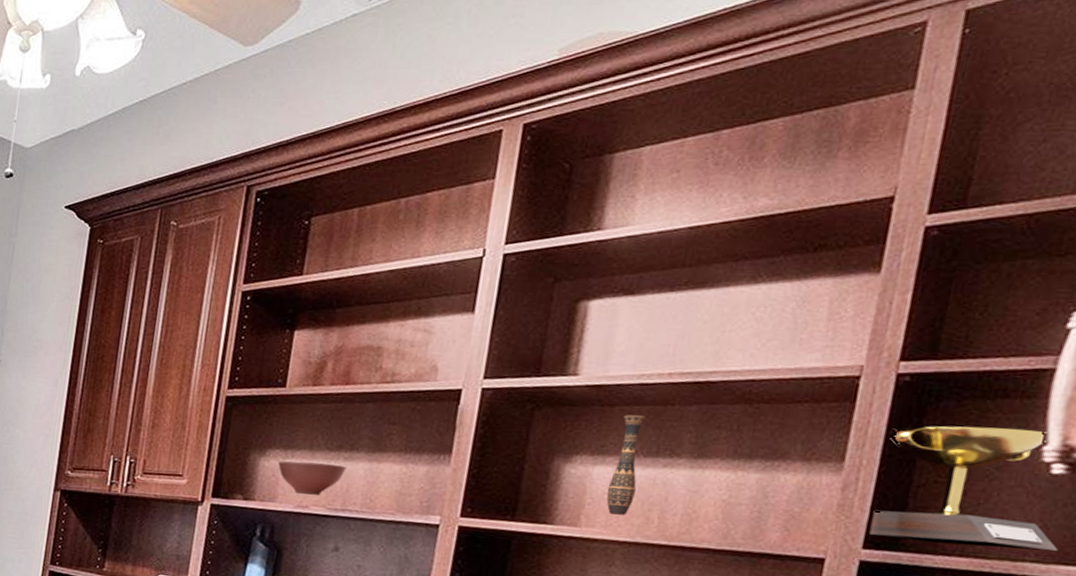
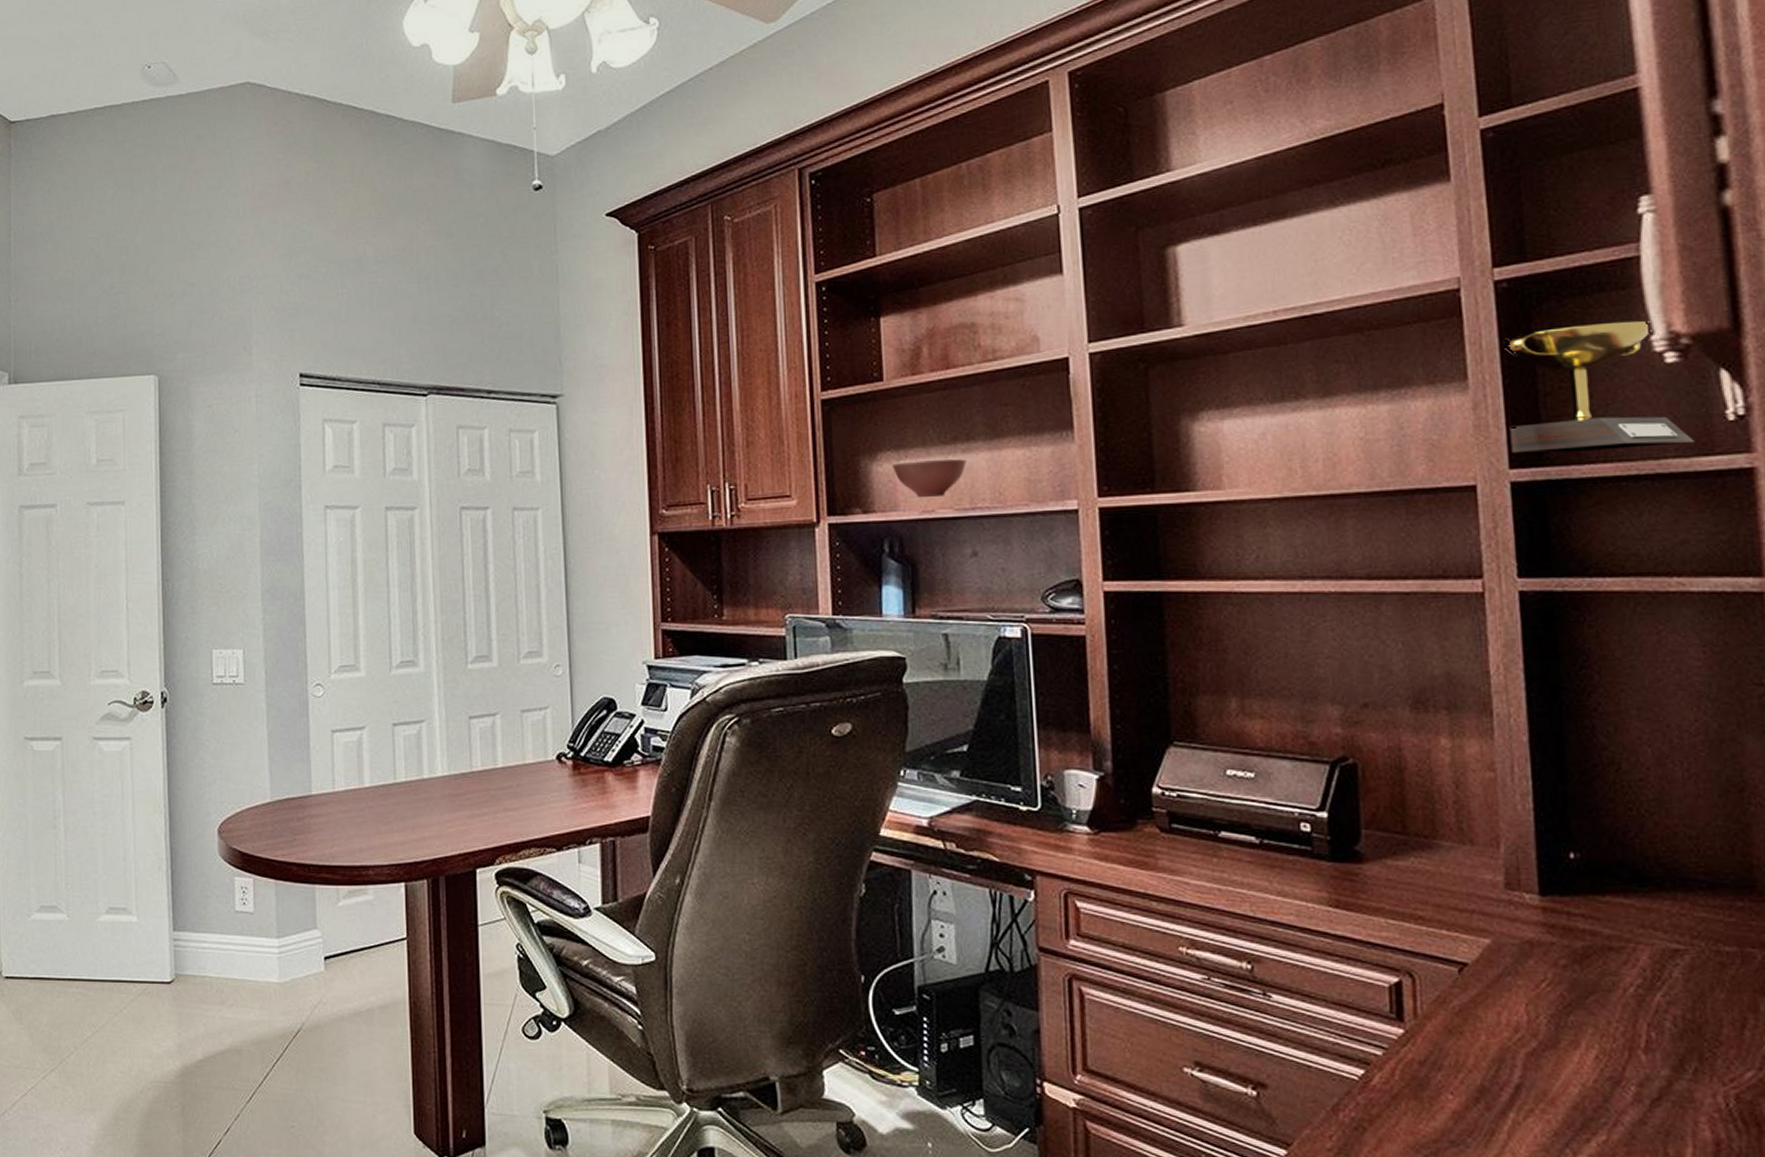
decorative vase: present [606,415,646,515] -> none [1240,360,1272,470]

